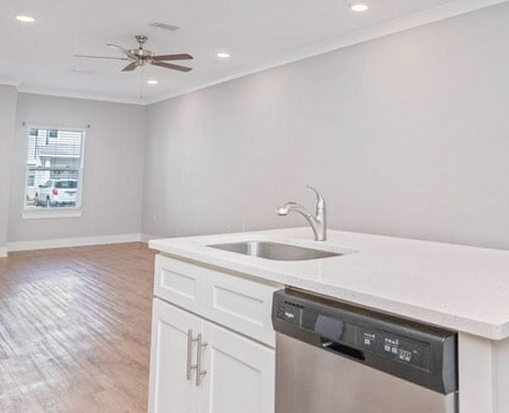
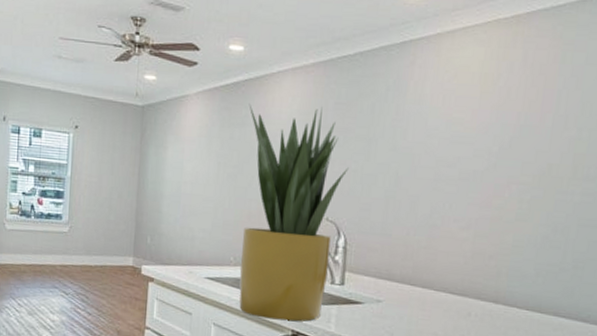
planter: none [236,96,322,277] -> present [239,103,349,322]

